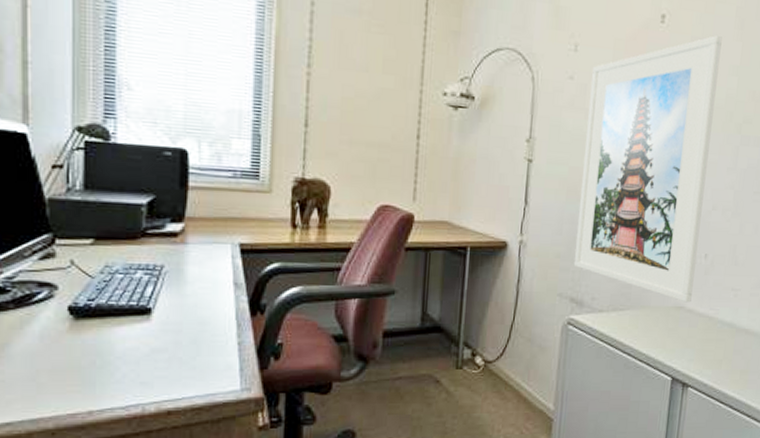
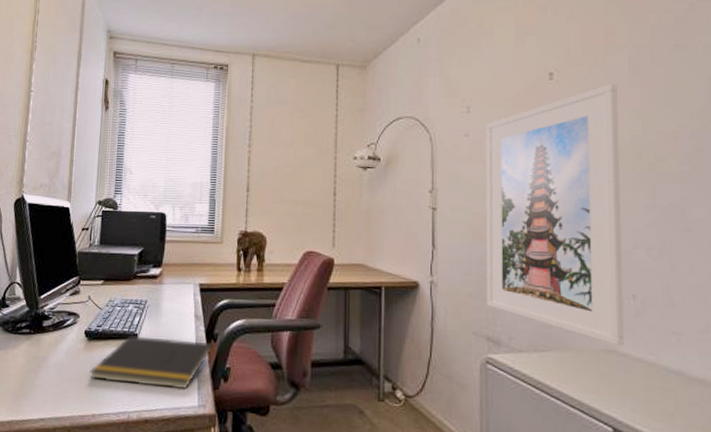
notepad: none [79,311,260,372] -> present [89,336,214,389]

